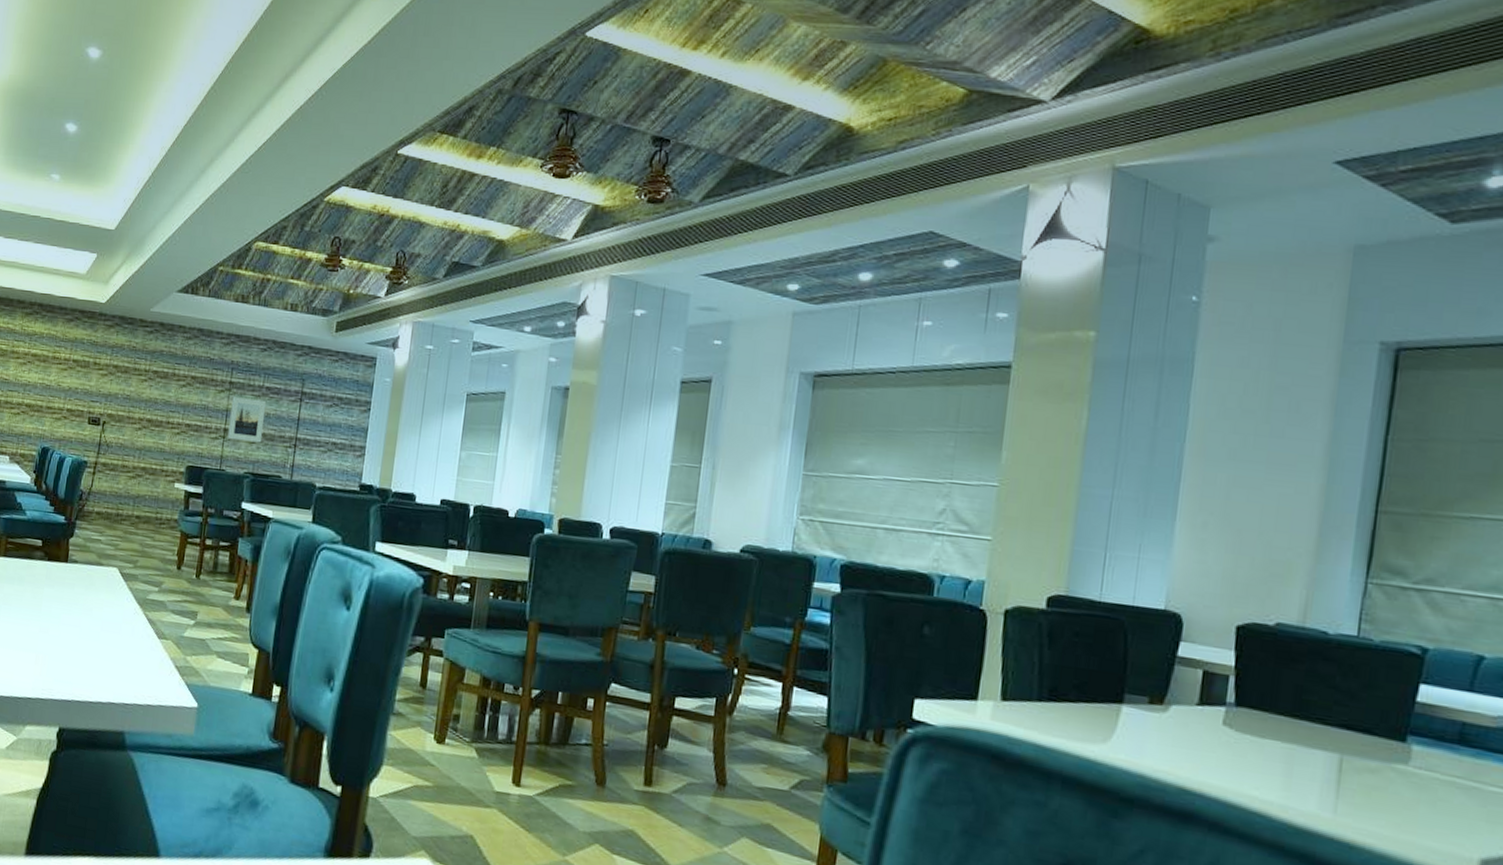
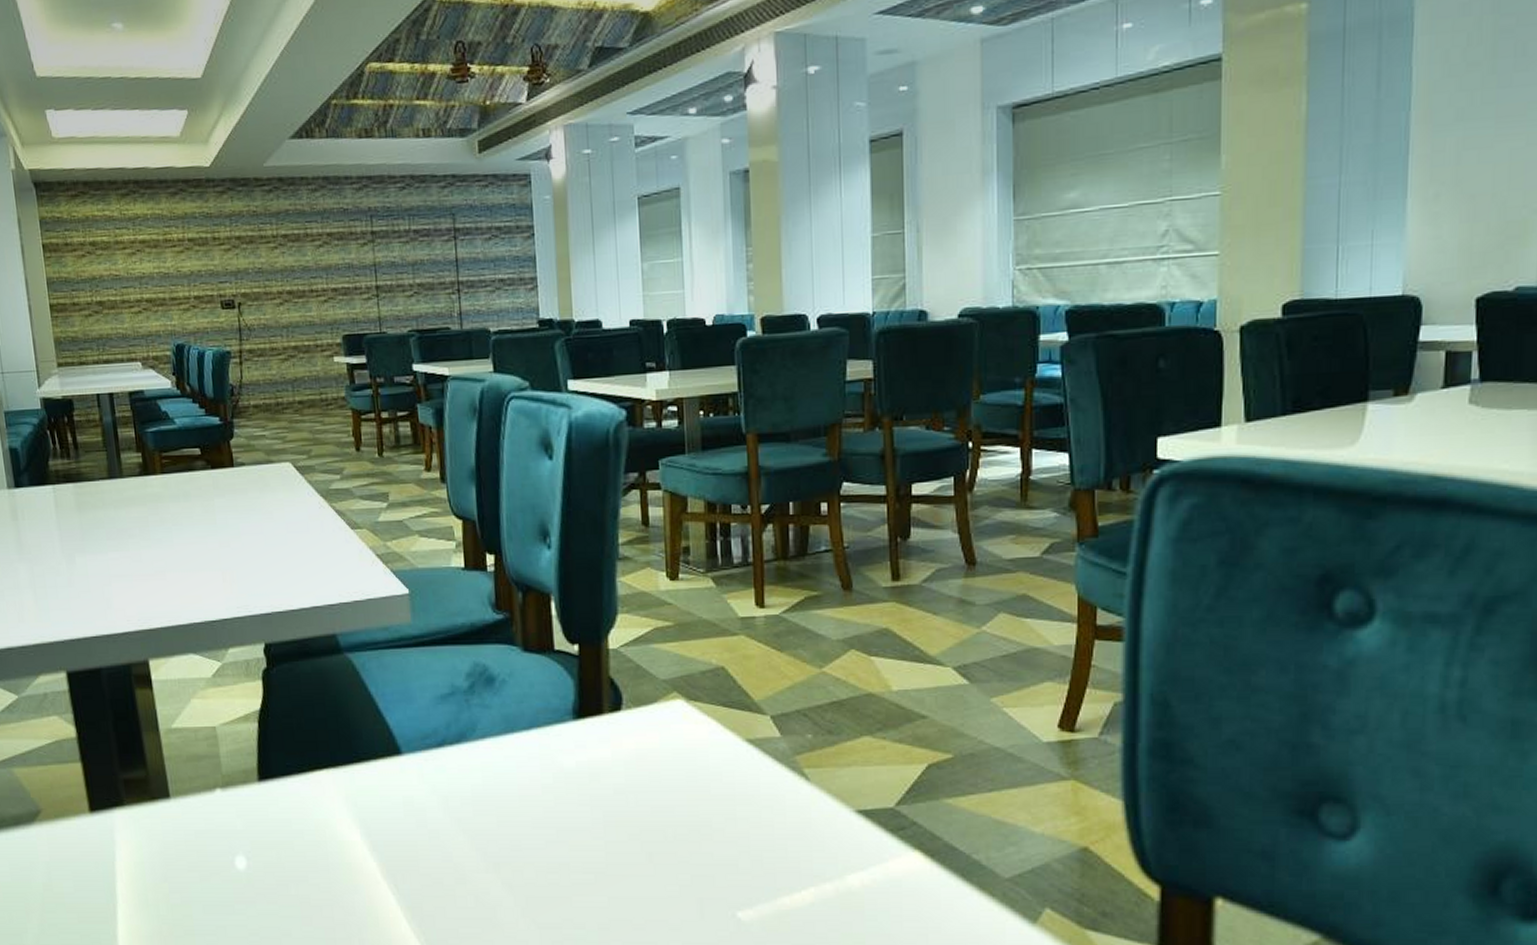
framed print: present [227,397,267,443] -> none [378,245,421,297]

